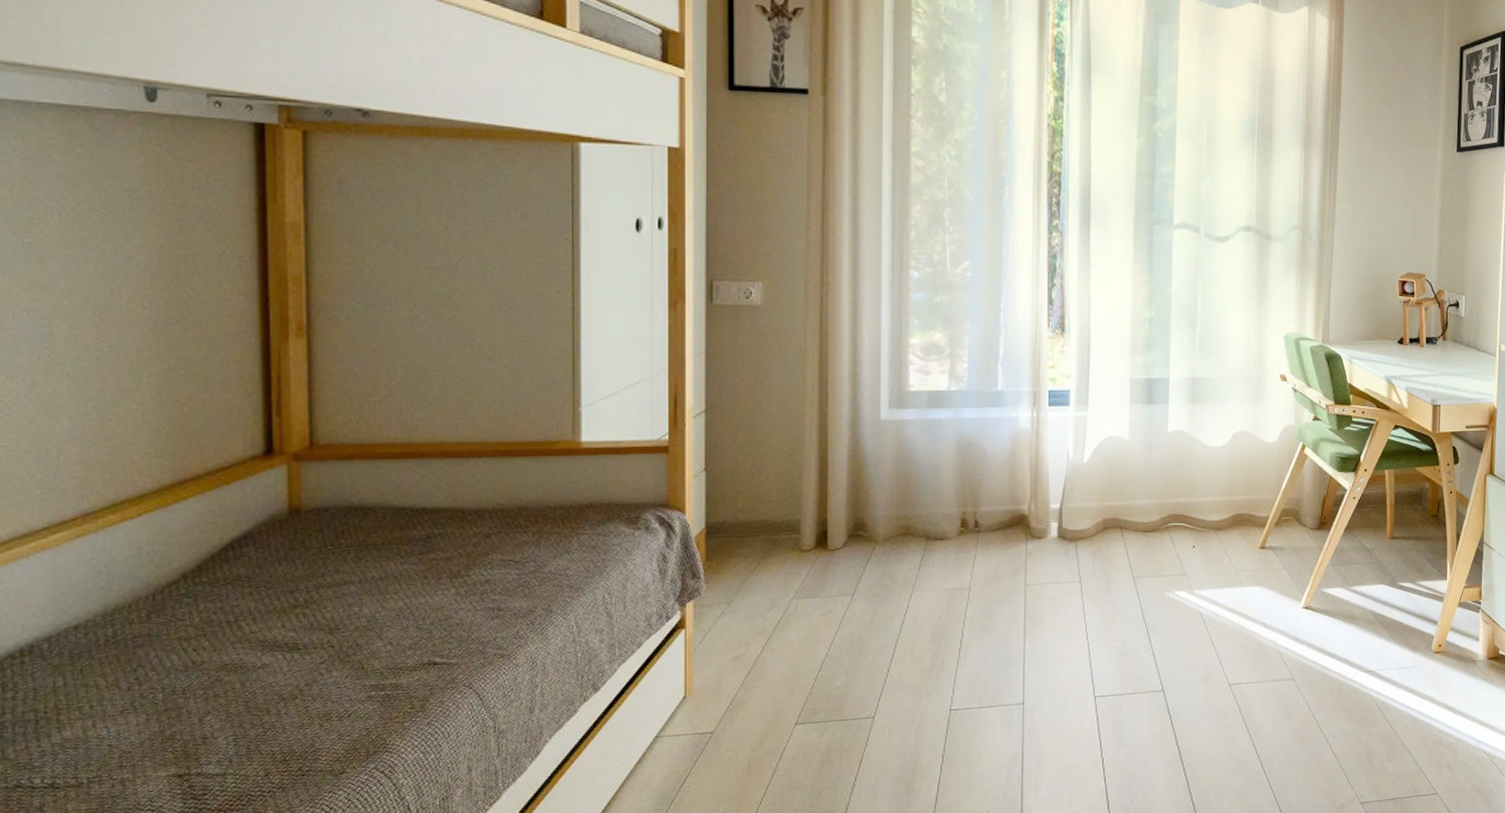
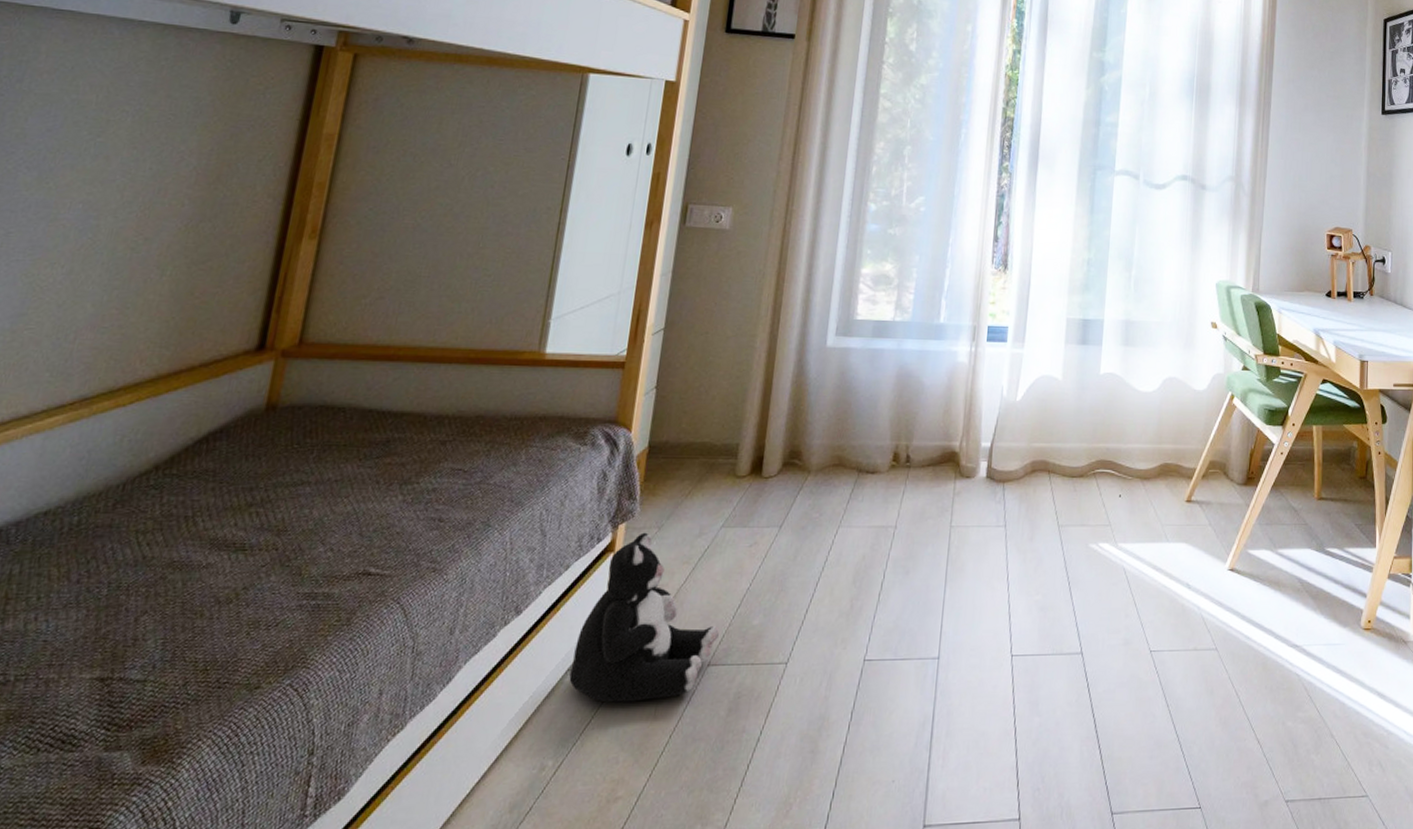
plush toy: none [658,608,803,764] -> present [569,532,719,703]

